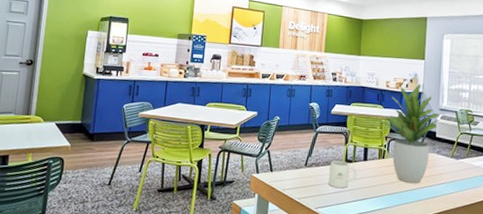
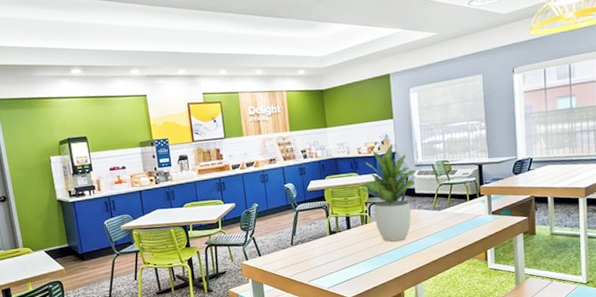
mug: present [328,160,357,189] -> none [315,233,343,260]

